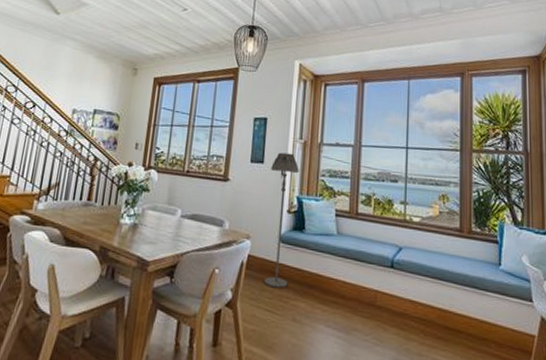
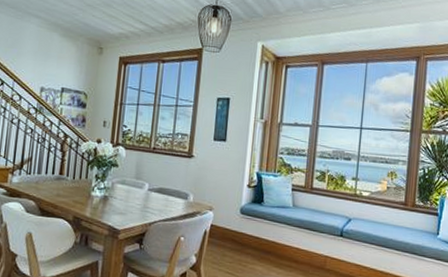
floor lamp: present [265,152,299,289] -> none [226,131,259,254]

